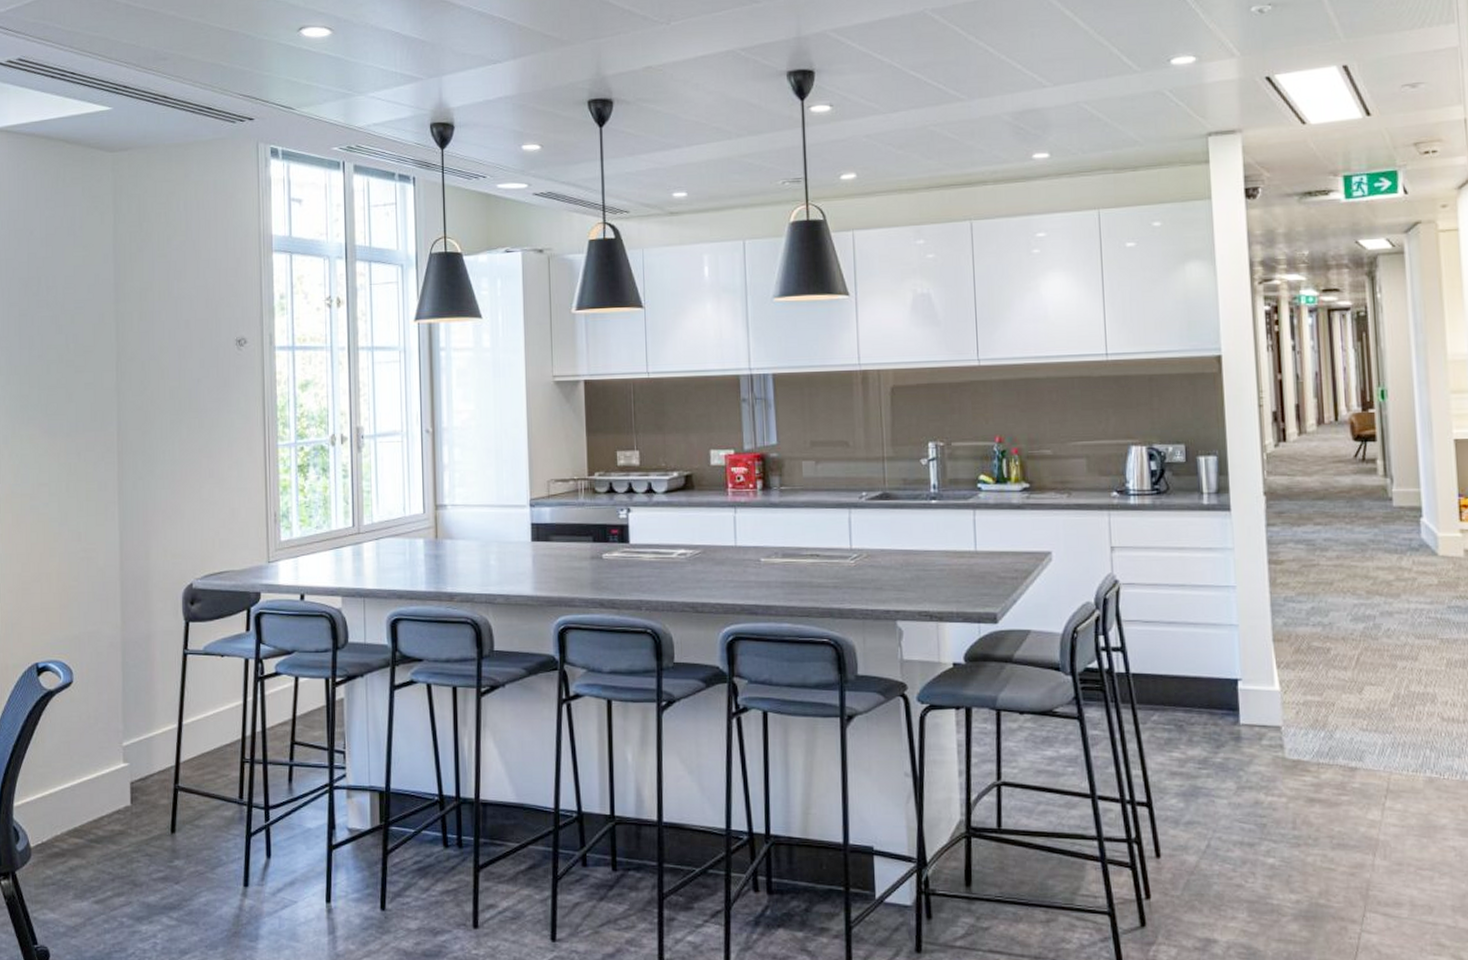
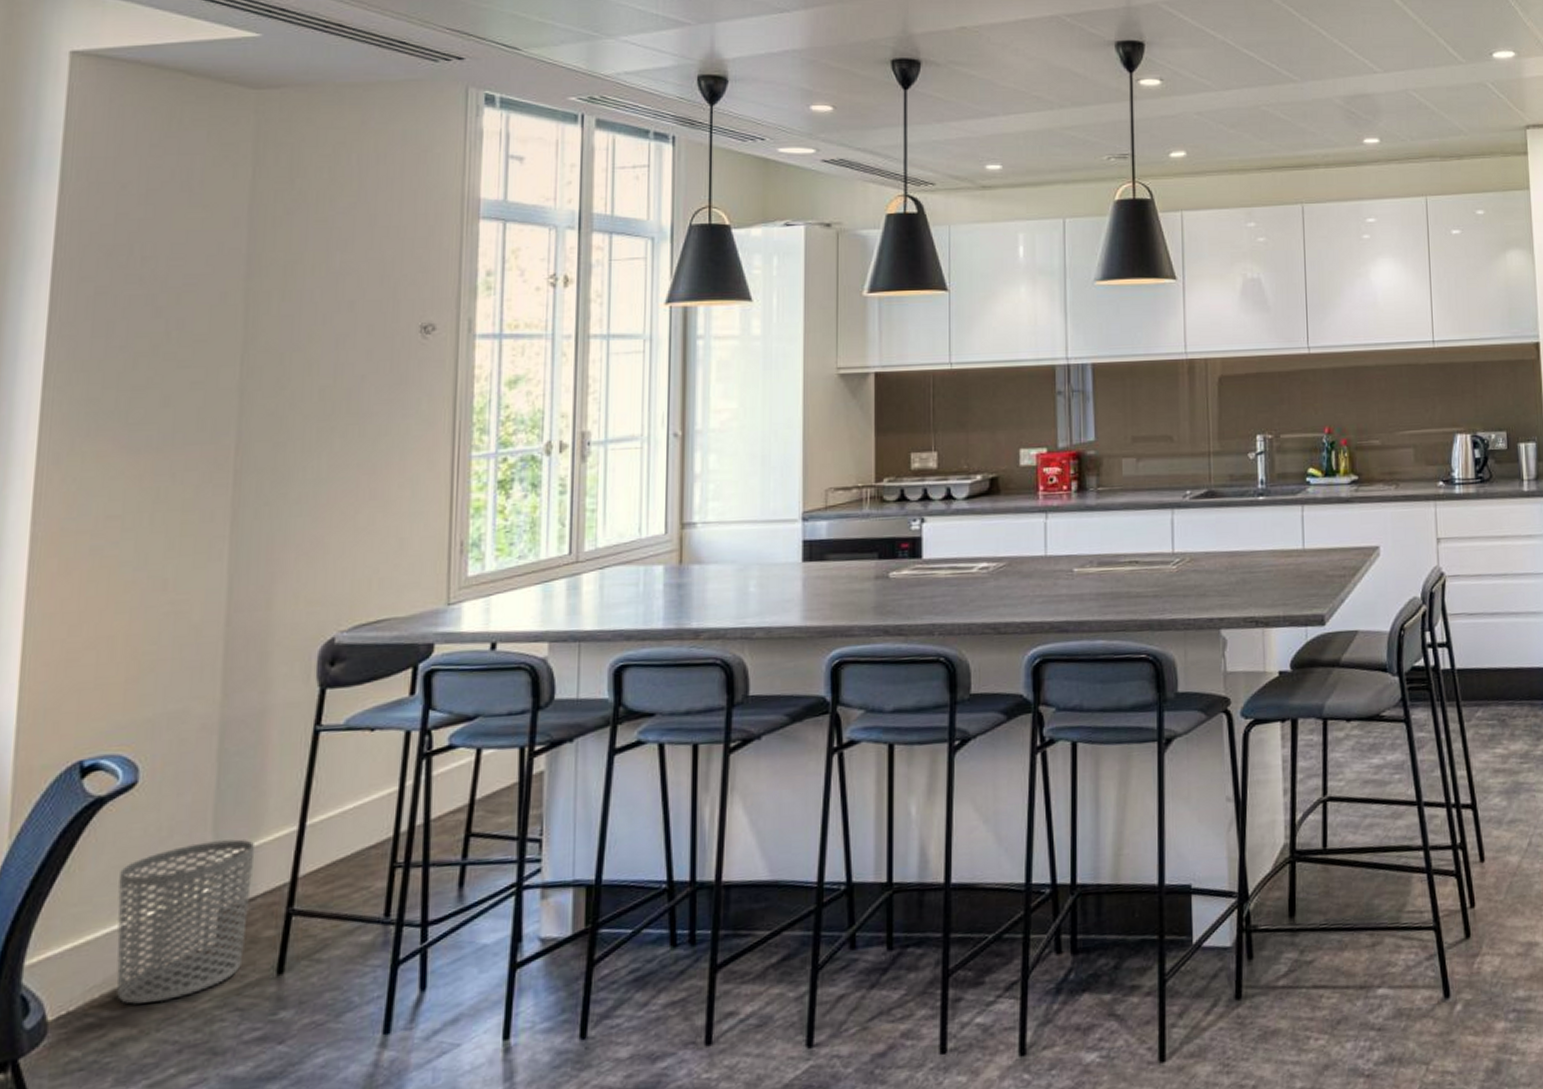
waste bin: none [67,730,150,844] -> present [116,839,254,1005]

